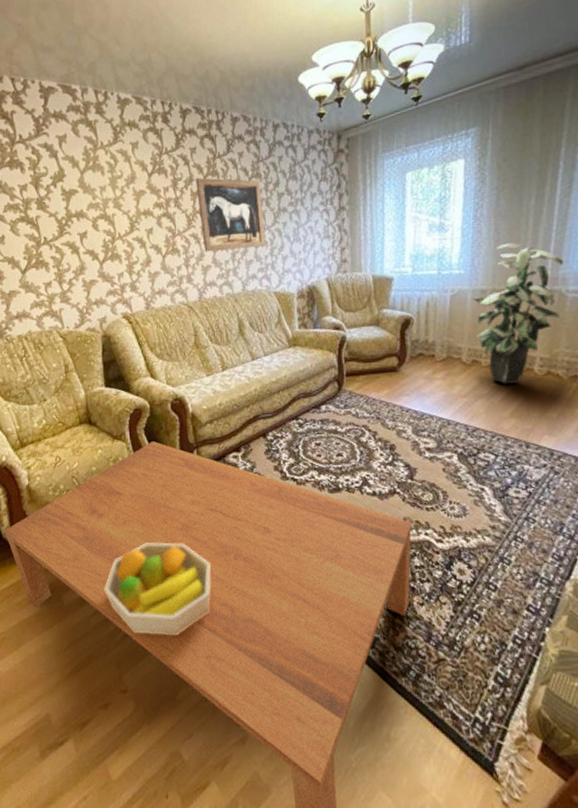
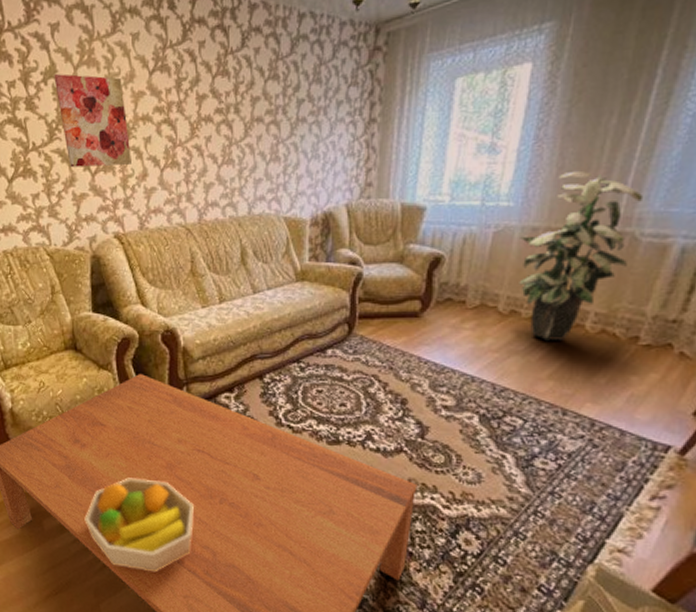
wall art: none [62,177,136,258] -> present [54,74,131,168]
wall art: present [196,177,265,252] -> none [203,78,278,167]

